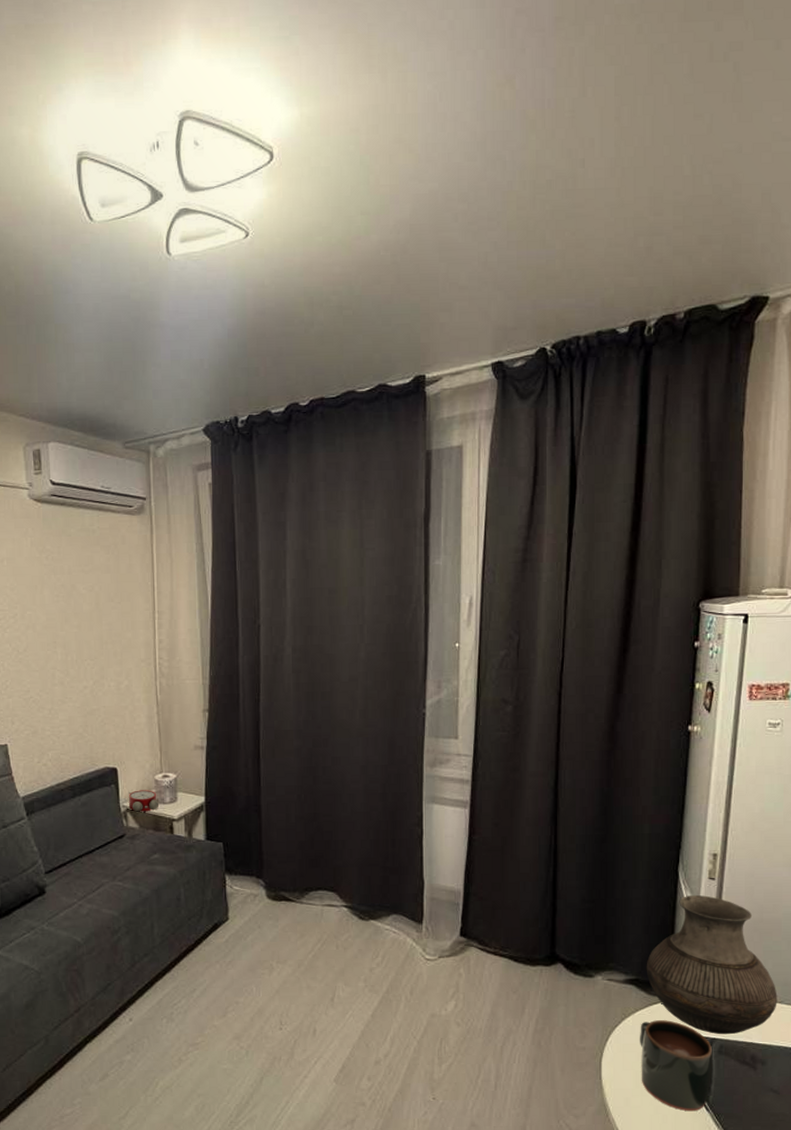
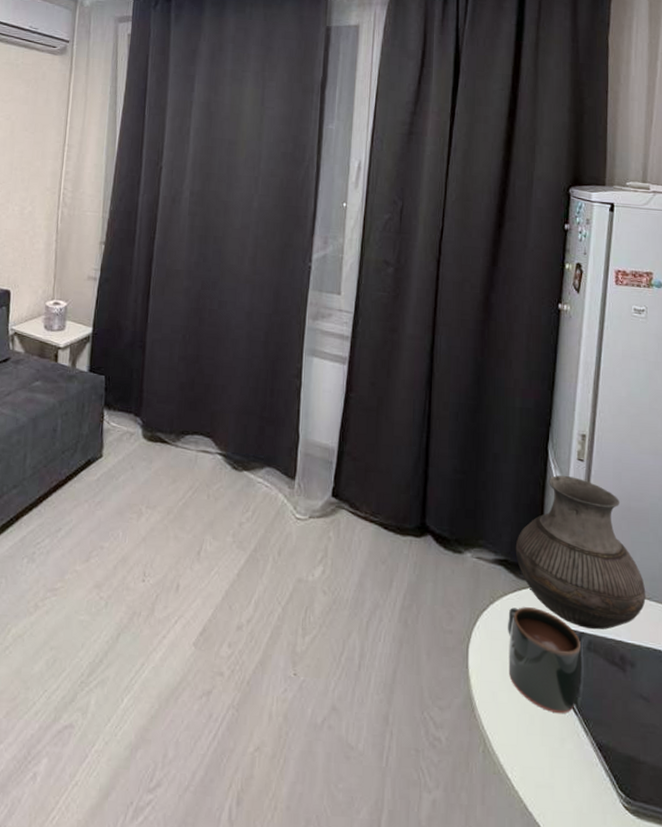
alarm clock: present [129,790,160,812] -> none [17,314,47,337]

